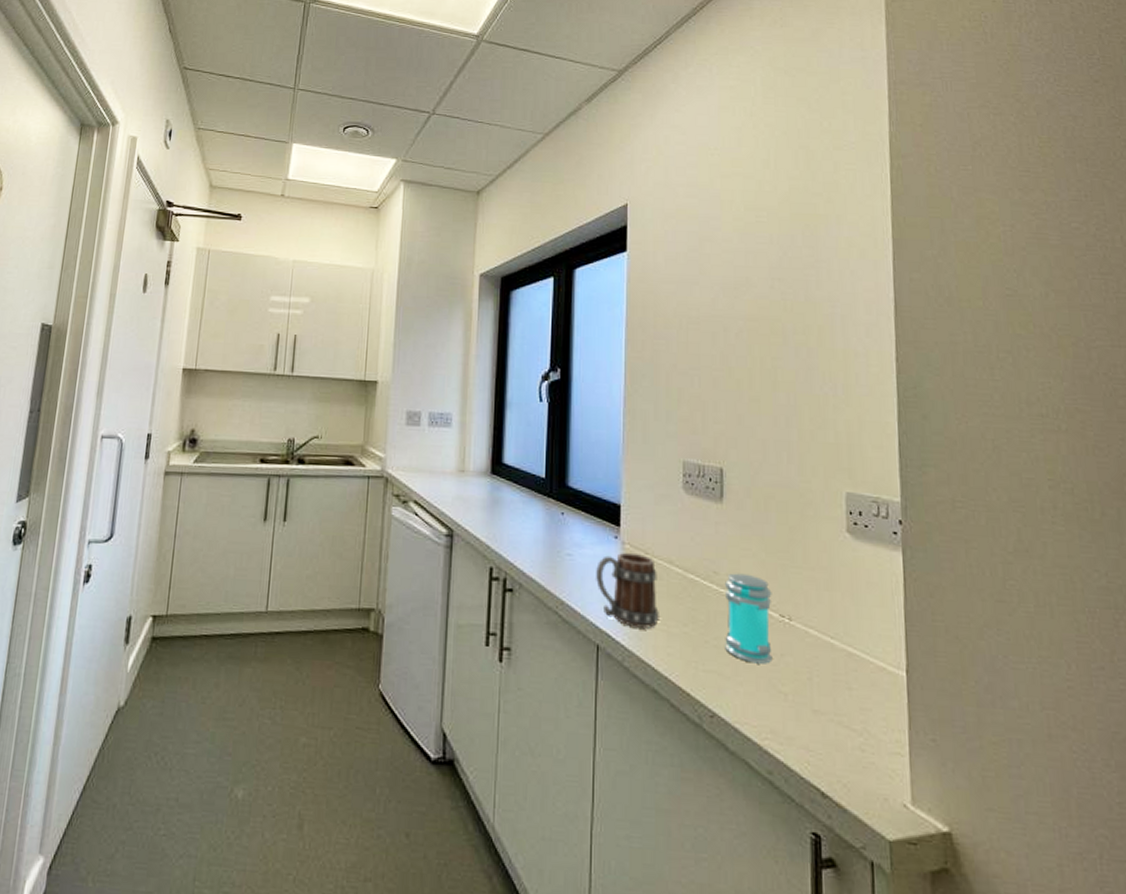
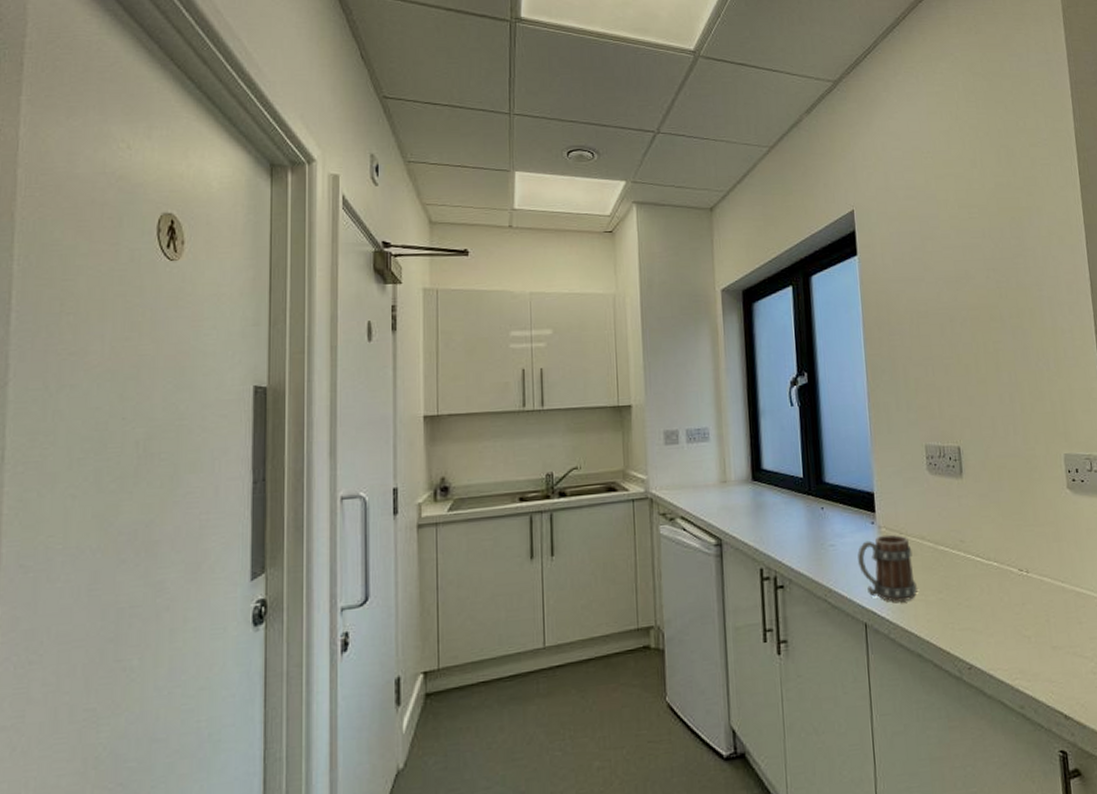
jar: present [725,573,773,664] -> none [971,538,1016,616]

